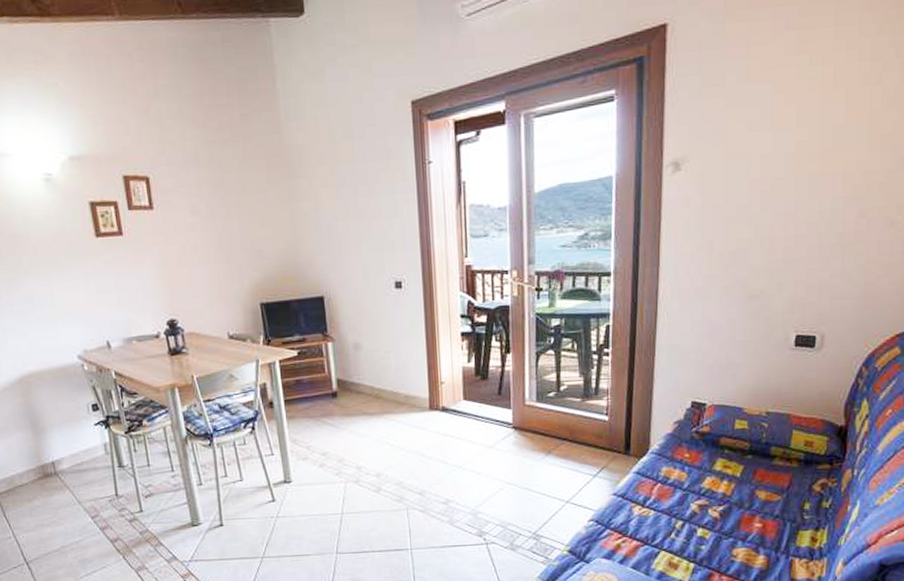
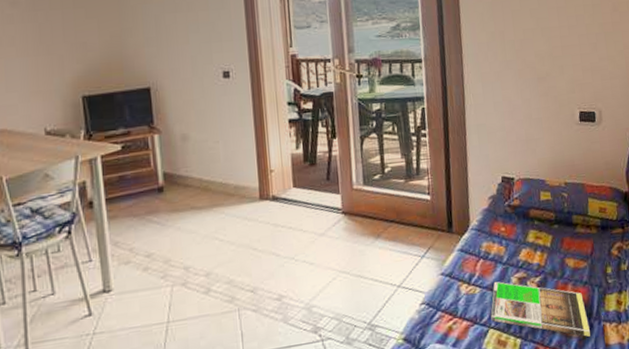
magazine: none [664,506,775,569] -> present [490,281,590,337]

